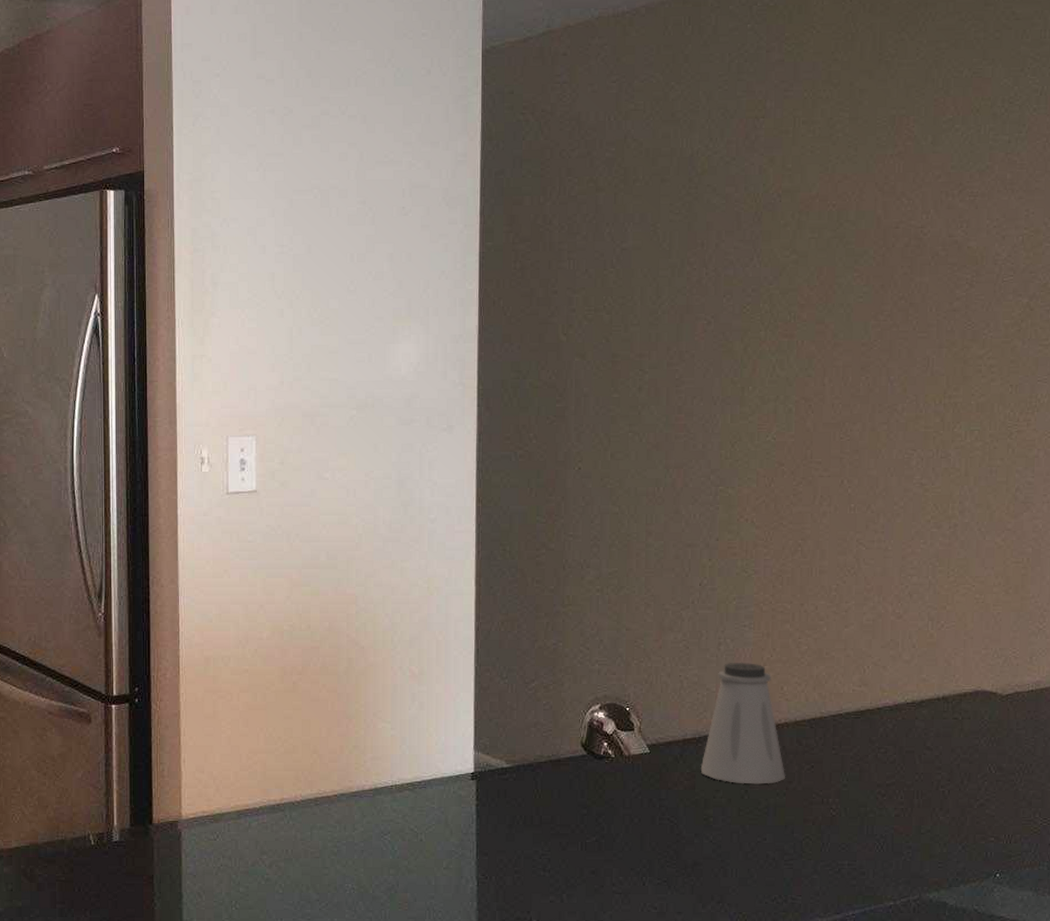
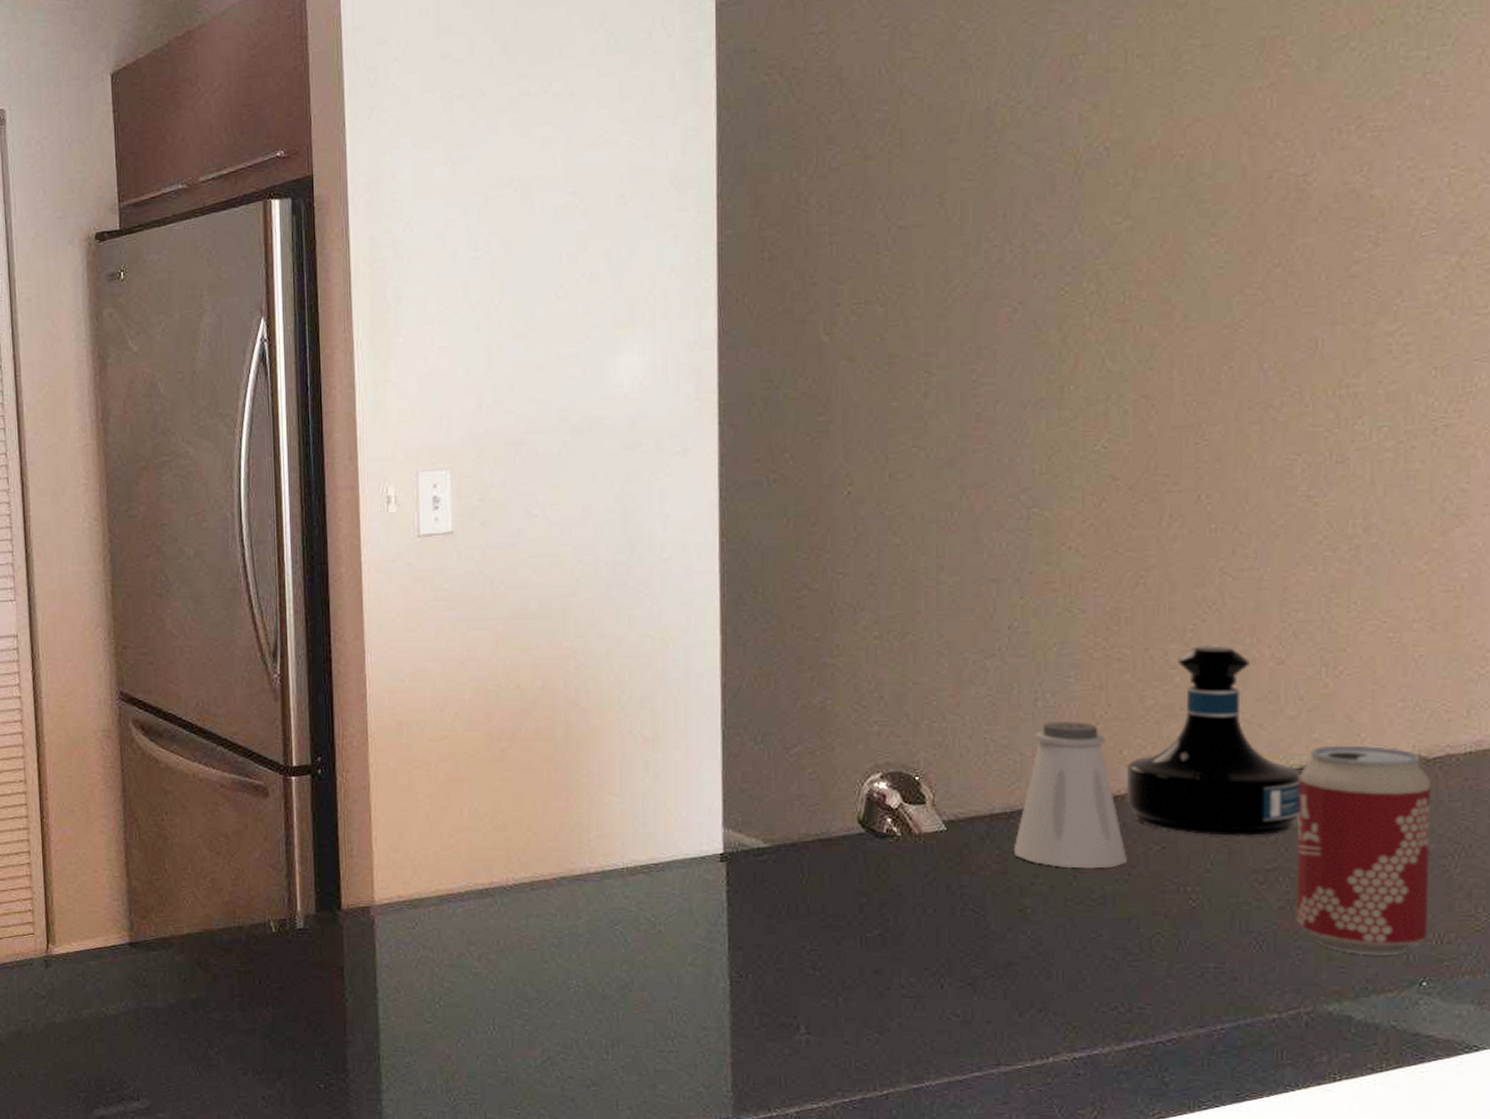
tequila bottle: none [786,602,912,757] -> present [1127,646,1300,836]
beverage can: none [908,684,1004,853] -> present [1296,745,1431,956]

